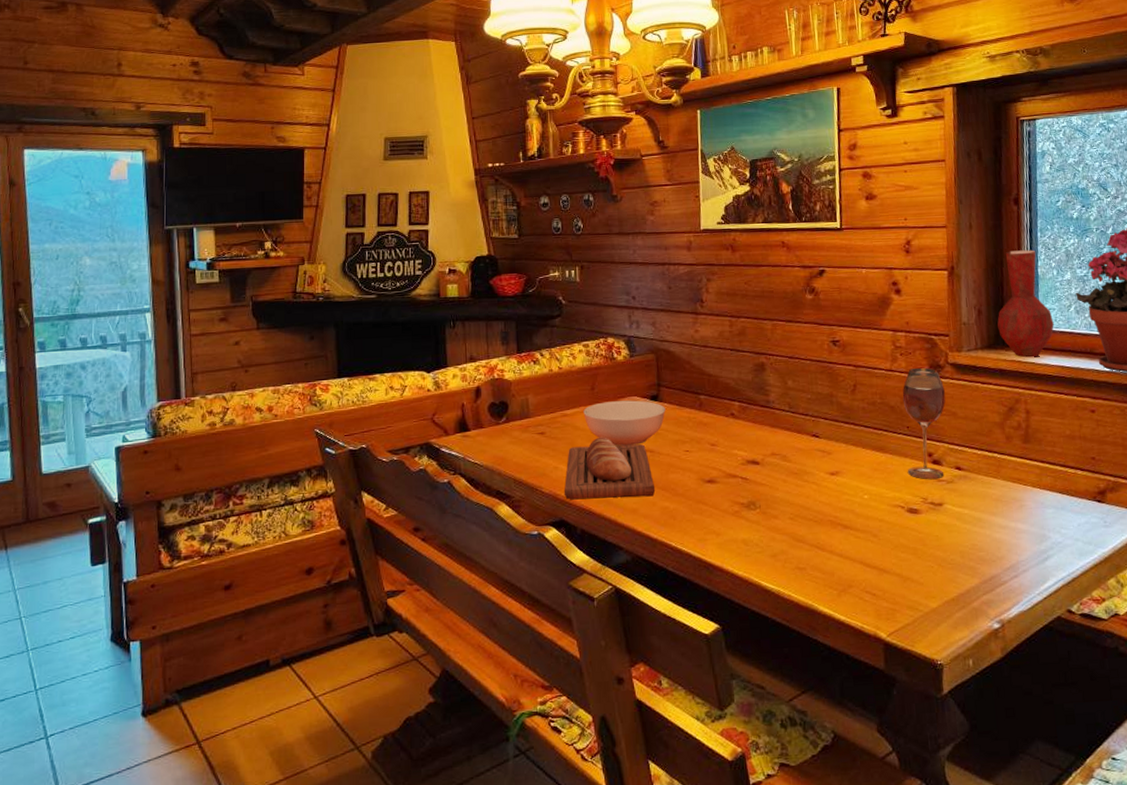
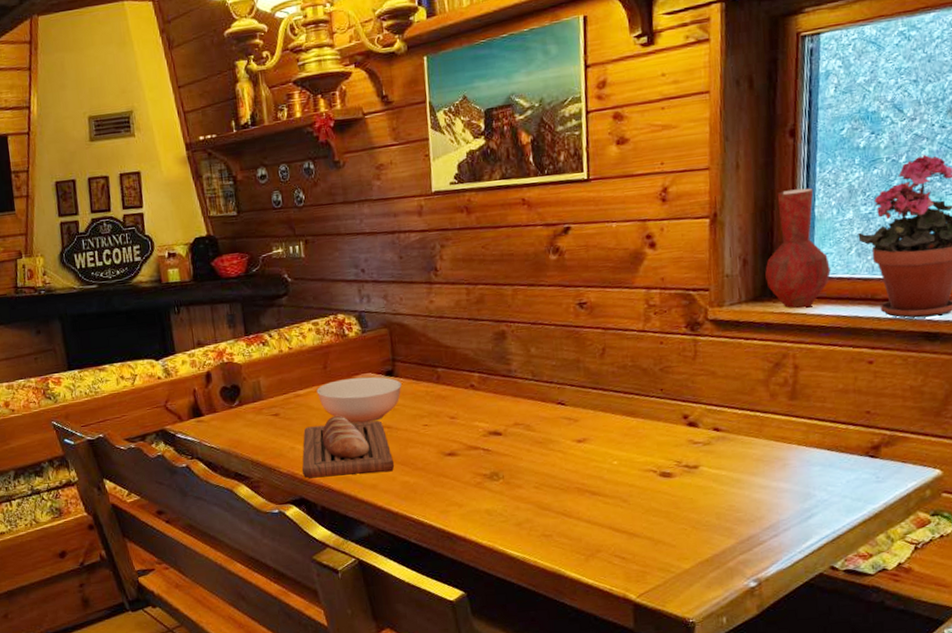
wineglass: present [902,367,946,480] -> none [655,326,705,443]

